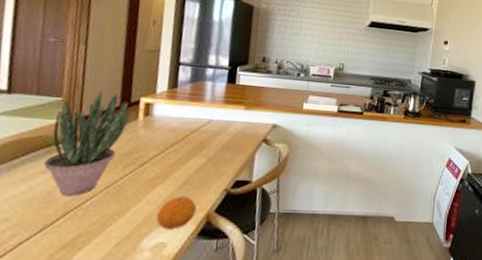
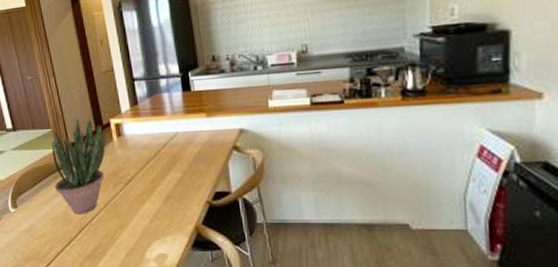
fruit: present [156,196,197,229] -> none [151,210,185,241]

